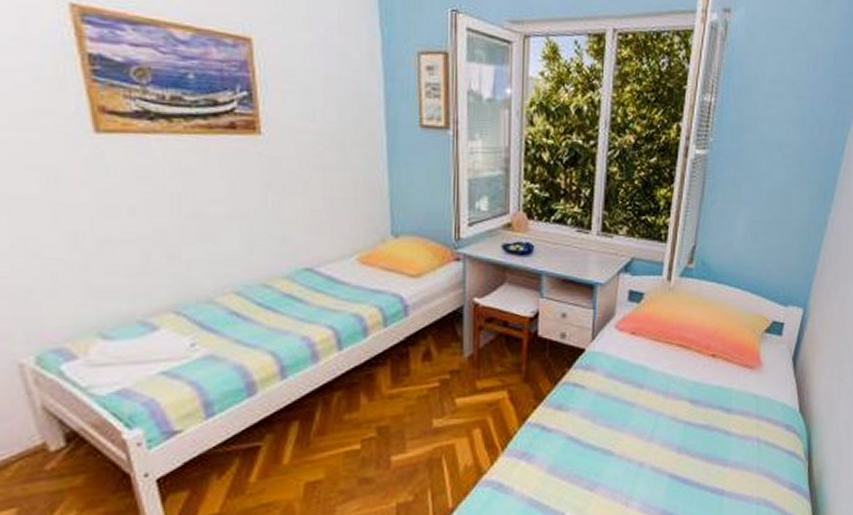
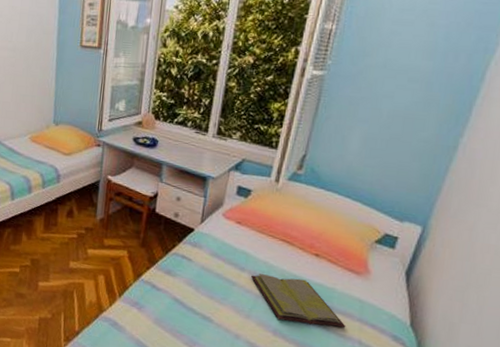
diary: none [651,385,745,436] -> present [251,273,346,328]

